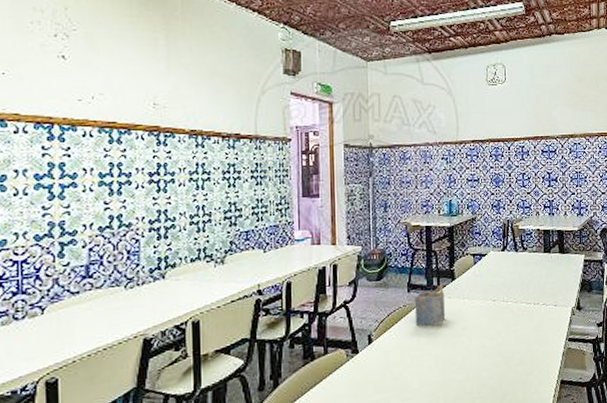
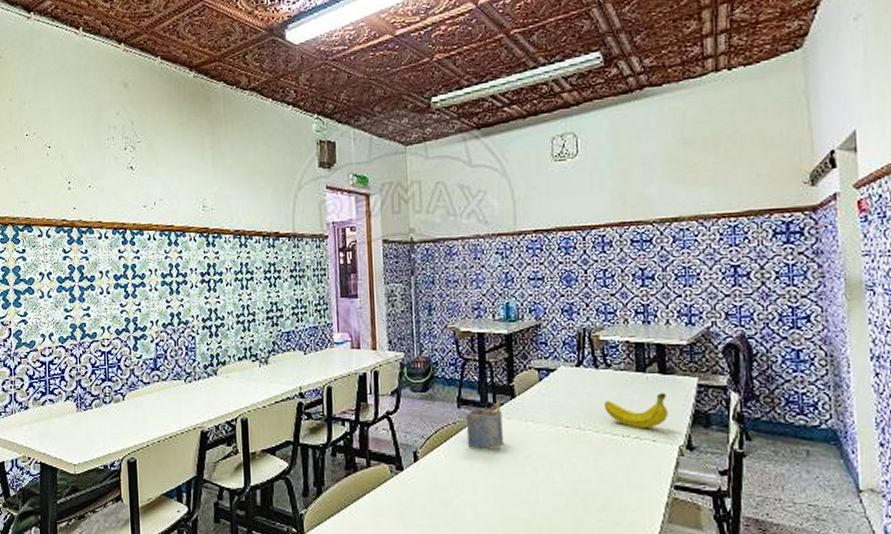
fruit: none [521,267,565,297] -> present [604,392,669,429]

